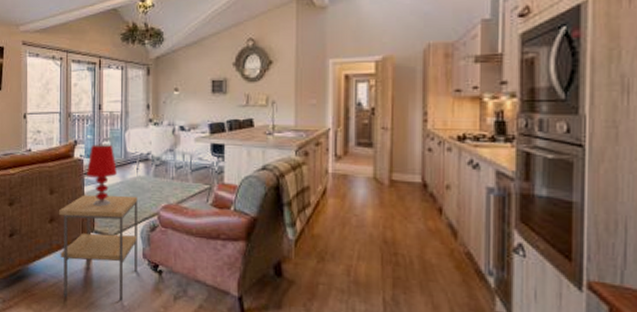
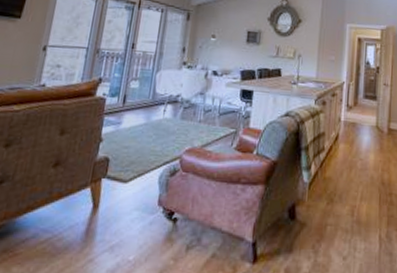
side table: present [58,195,138,301] -> none [56,136,161,256]
table lamp: present [86,144,117,207] -> none [106,83,143,149]

